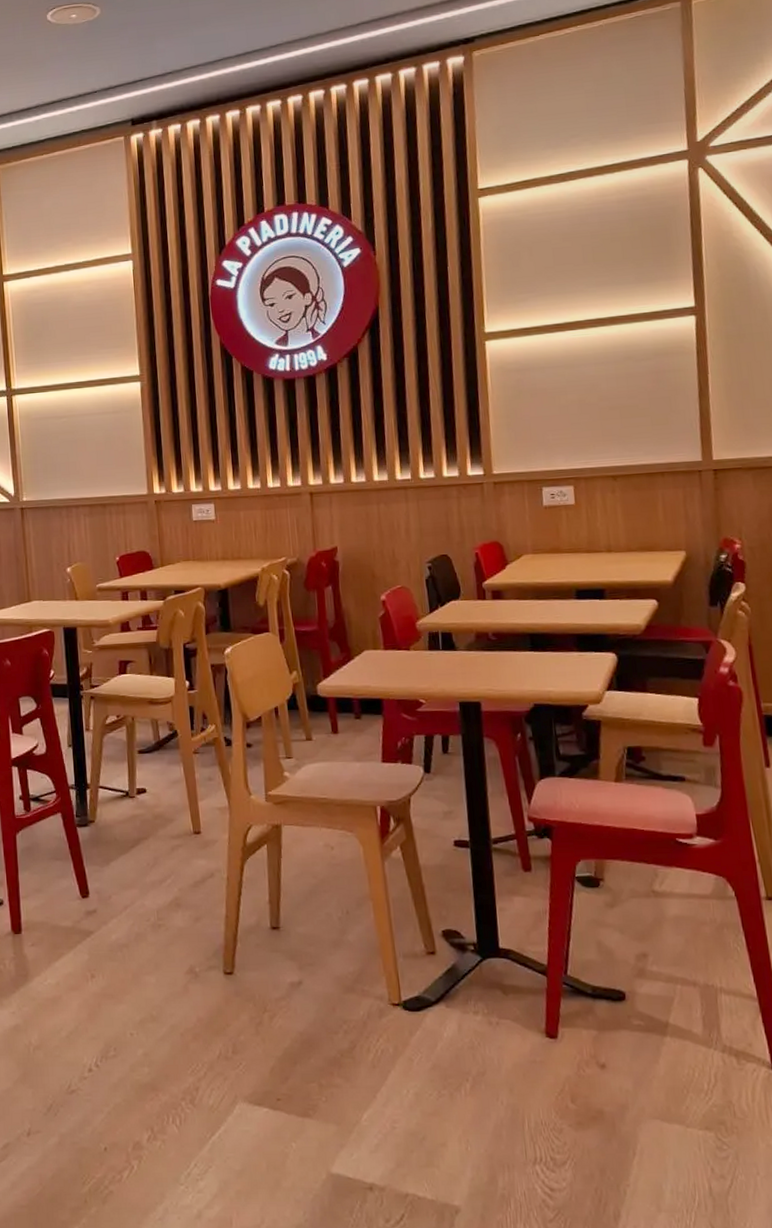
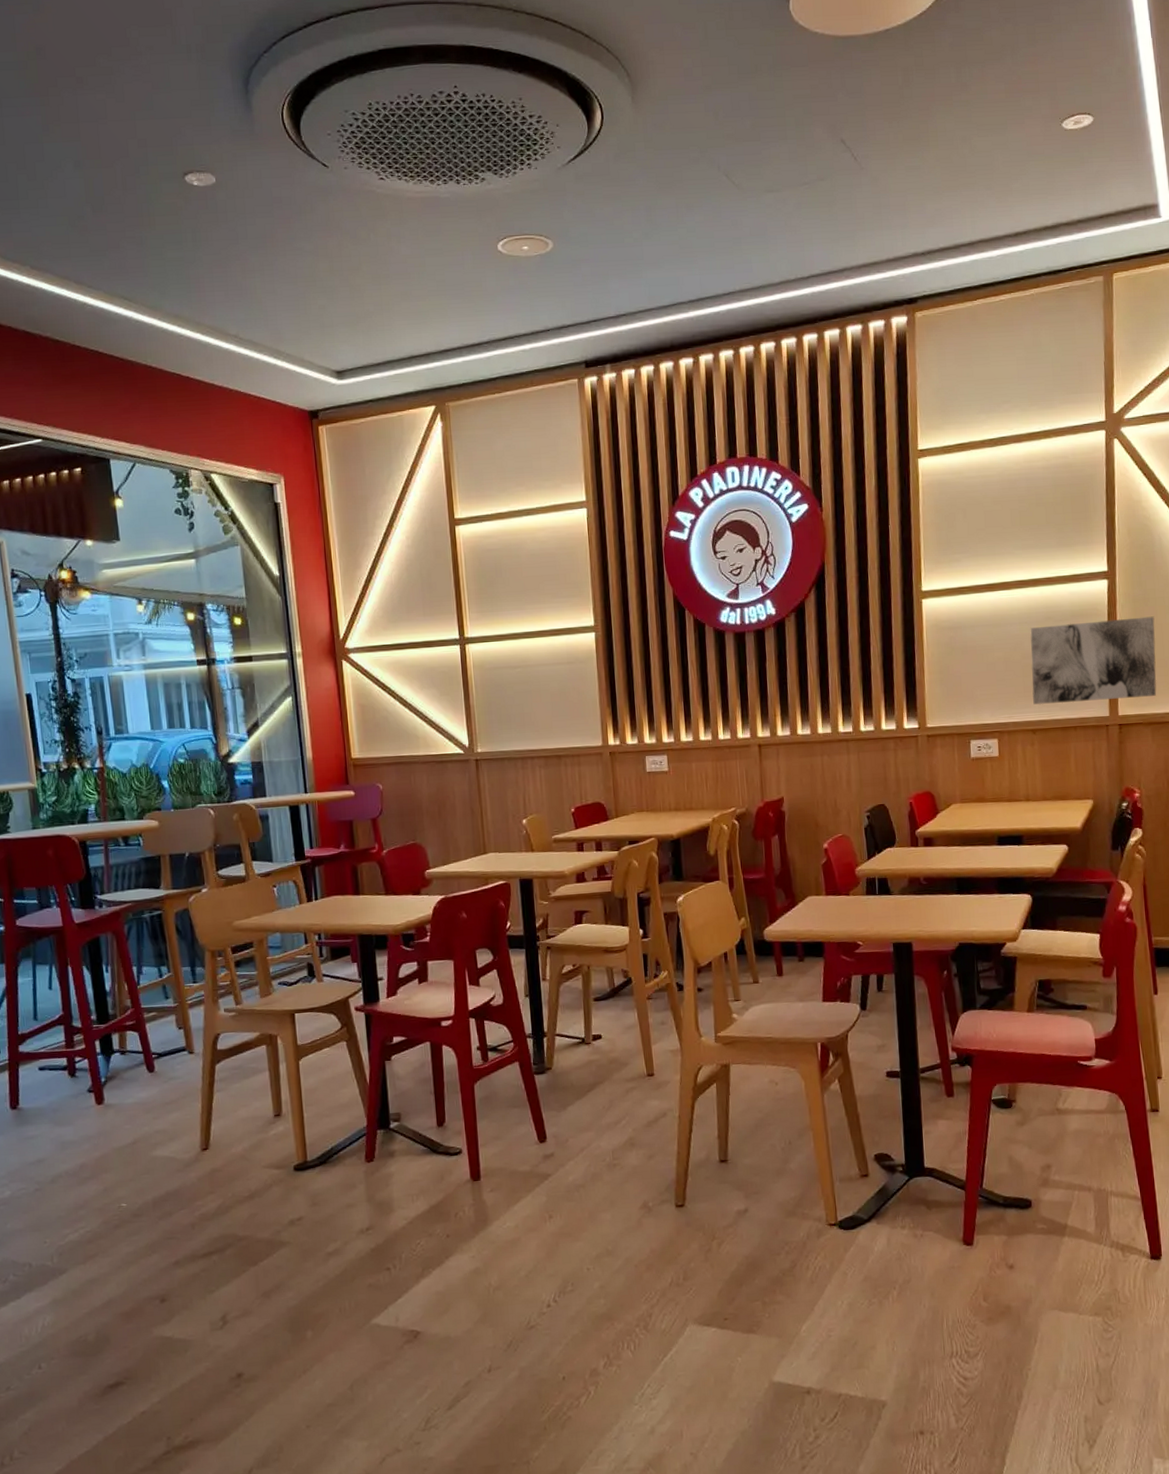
wall art: none [607,353,758,450] -> present [1030,616,1157,705]

